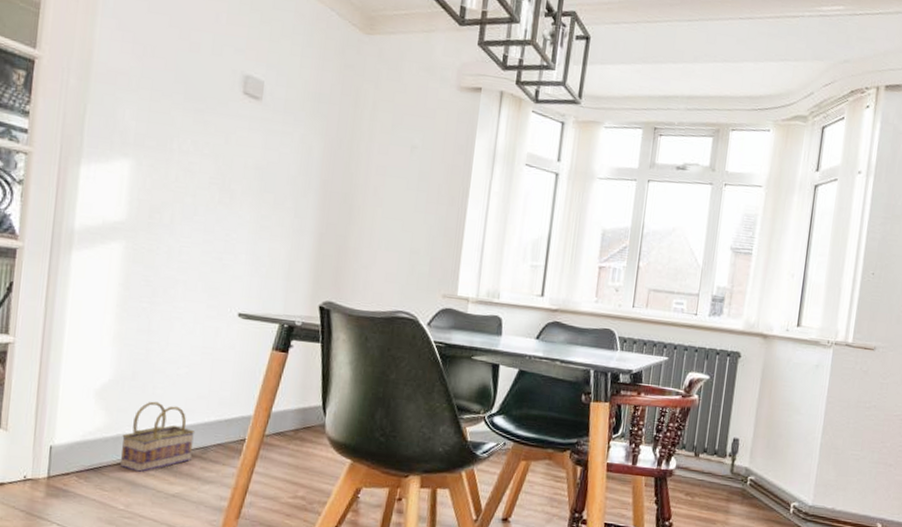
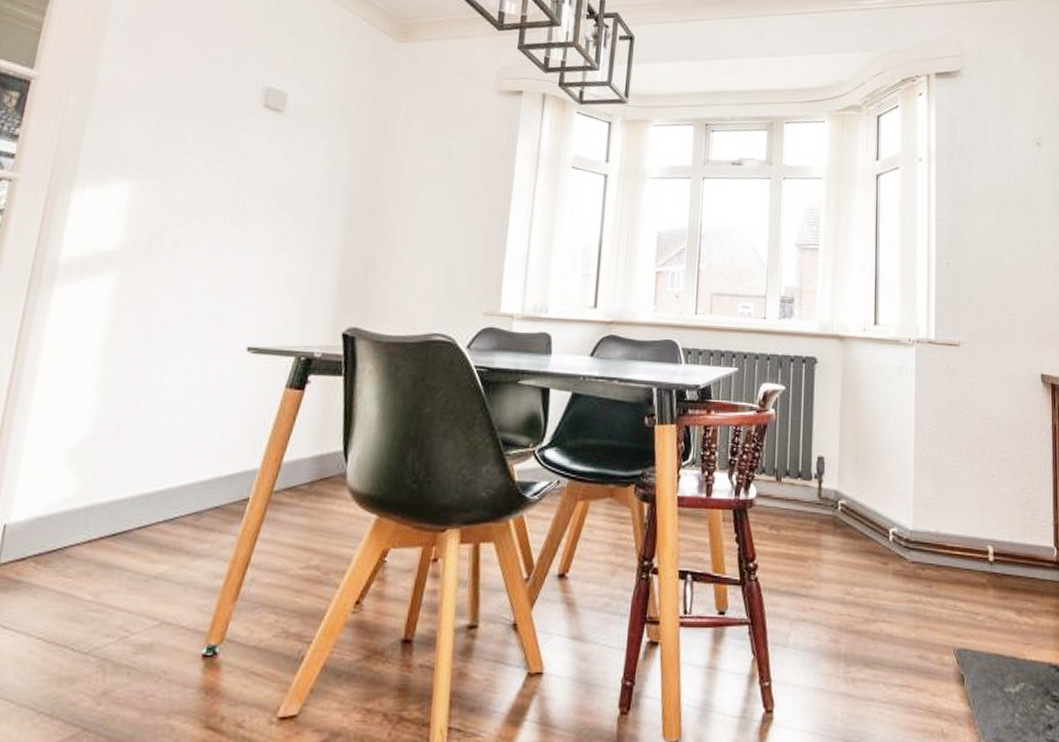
basket: present [120,401,196,473] -> none [91,459,188,551]

